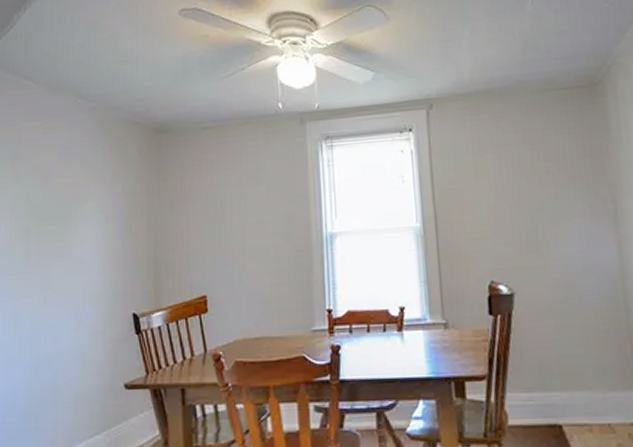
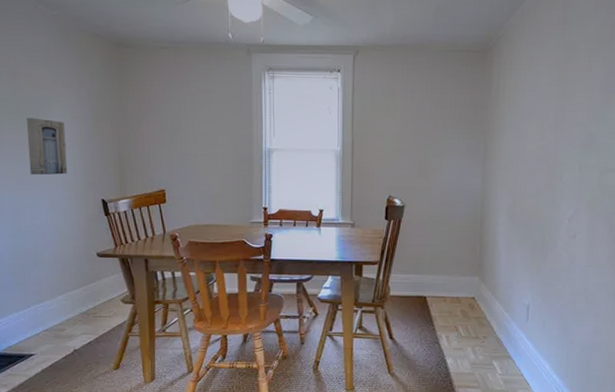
wall art: none [55,221,96,290] -> present [26,117,68,176]

